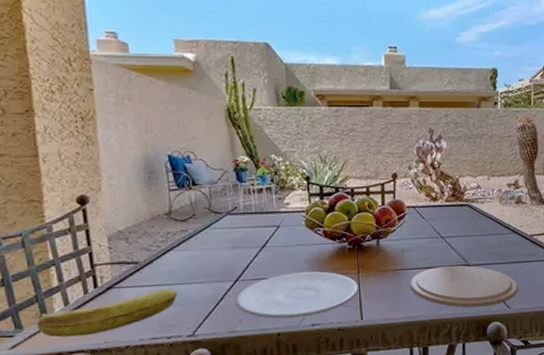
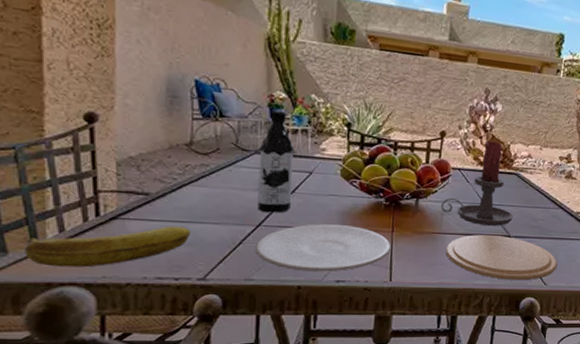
water bottle: none [229,173,264,268] -> present [257,110,295,213]
candle holder: none [400,177,470,257] -> present [440,140,513,226]

